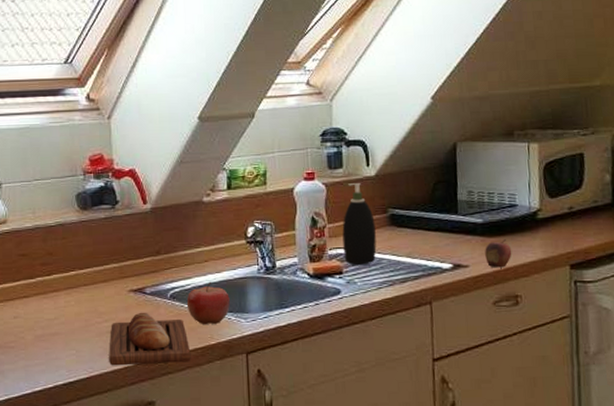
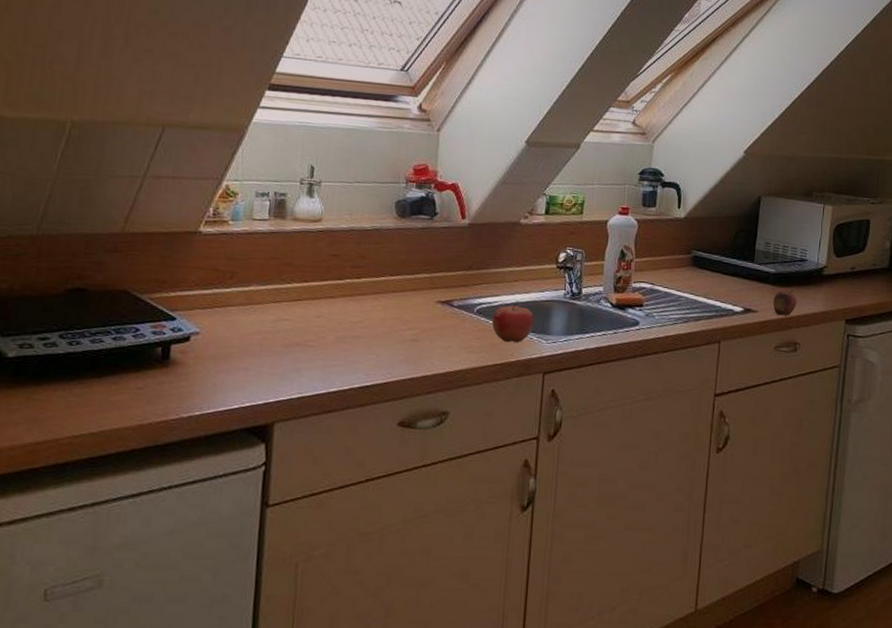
bread loaf: present [109,312,191,366] -> none [408,323,490,377]
soap dispenser: present [342,183,377,266] -> none [646,222,679,301]

